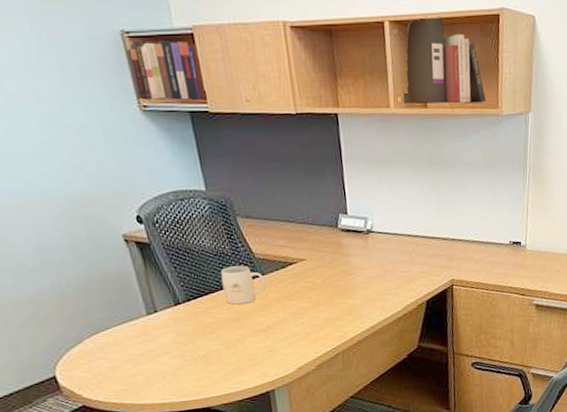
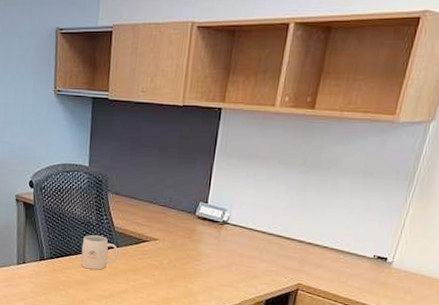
books: present [126,40,207,101] -> none [54,36,111,89]
binder: present [403,16,446,104] -> none [291,18,355,105]
books: present [441,34,486,104] -> none [331,36,384,108]

